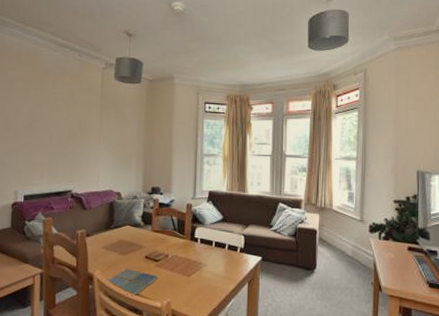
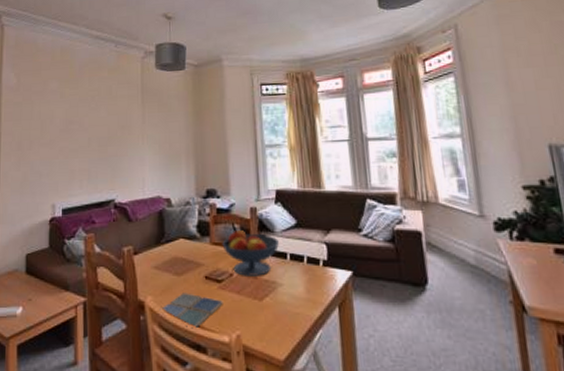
fruit bowl: none [161,222,208,258] -> present [222,230,280,276]

